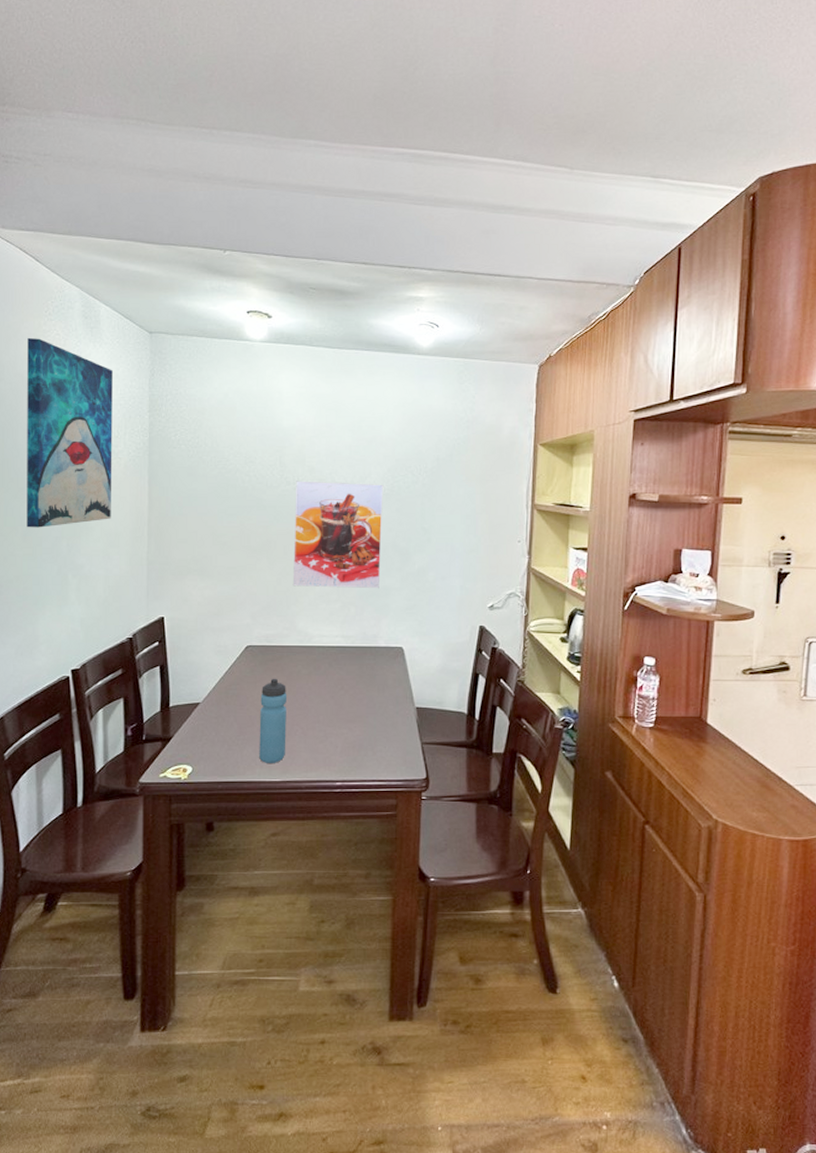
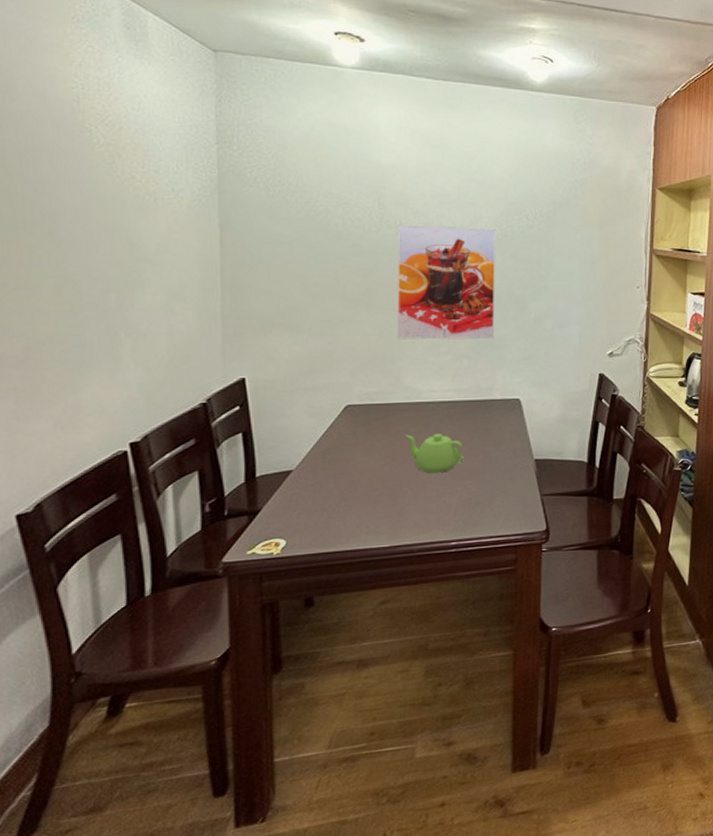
wall art: present [27,337,113,528] -> none [49,48,173,280]
water bottle: present [259,678,288,763] -> none [363,438,395,529]
teapot: none [297,675,350,715] -> present [405,434,464,474]

